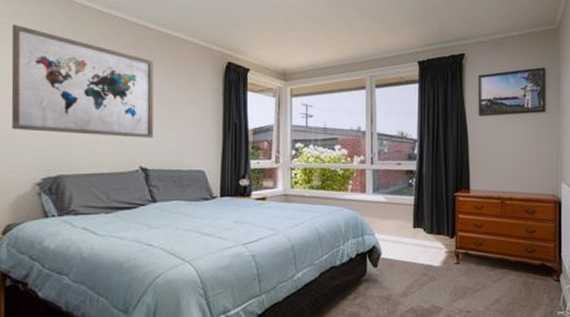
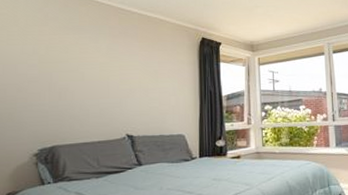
wall art: present [11,24,154,138] -> none [10,15,138,109]

